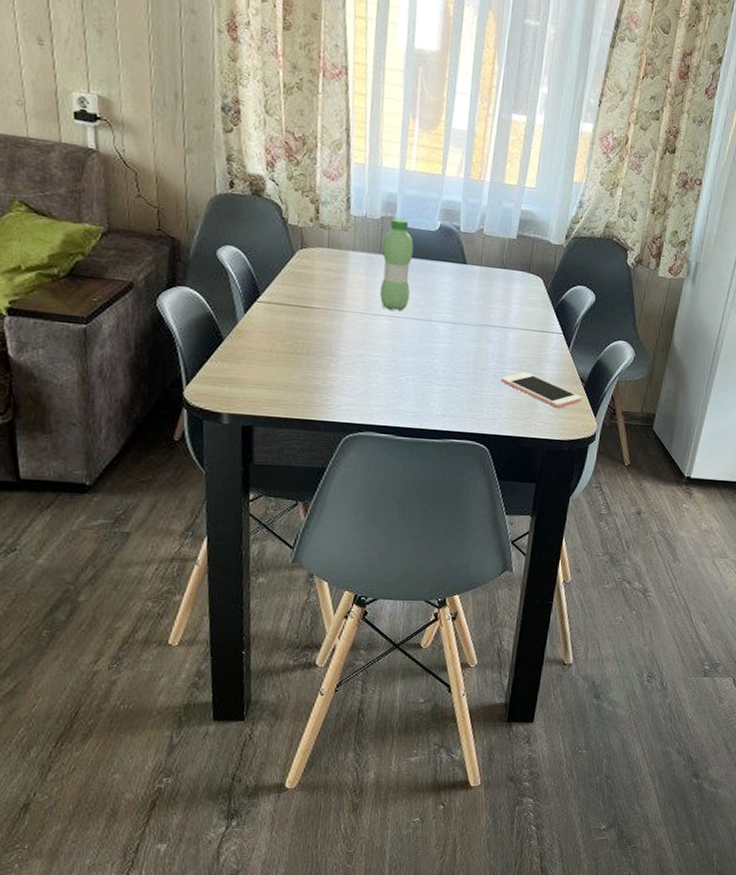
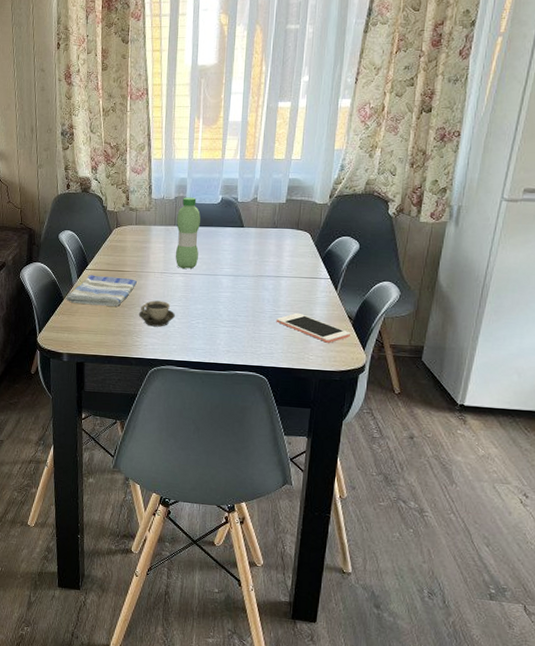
dish towel: none [225,309,328,354] -> present [65,275,137,306]
cup: none [329,348,378,383] -> present [138,300,175,327]

